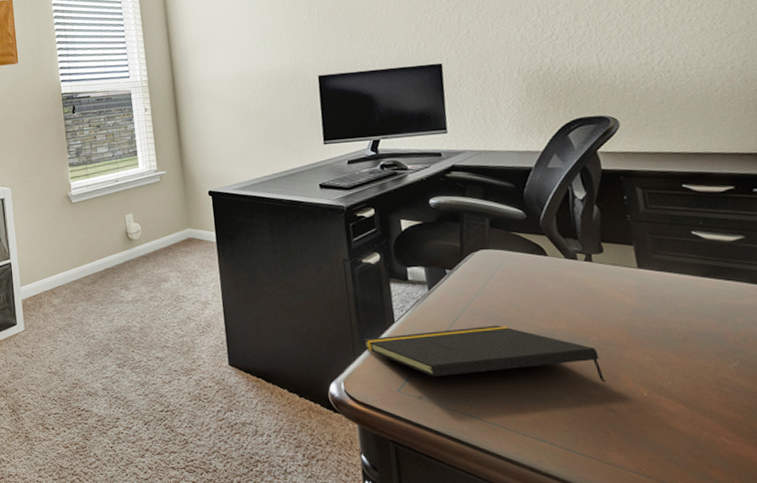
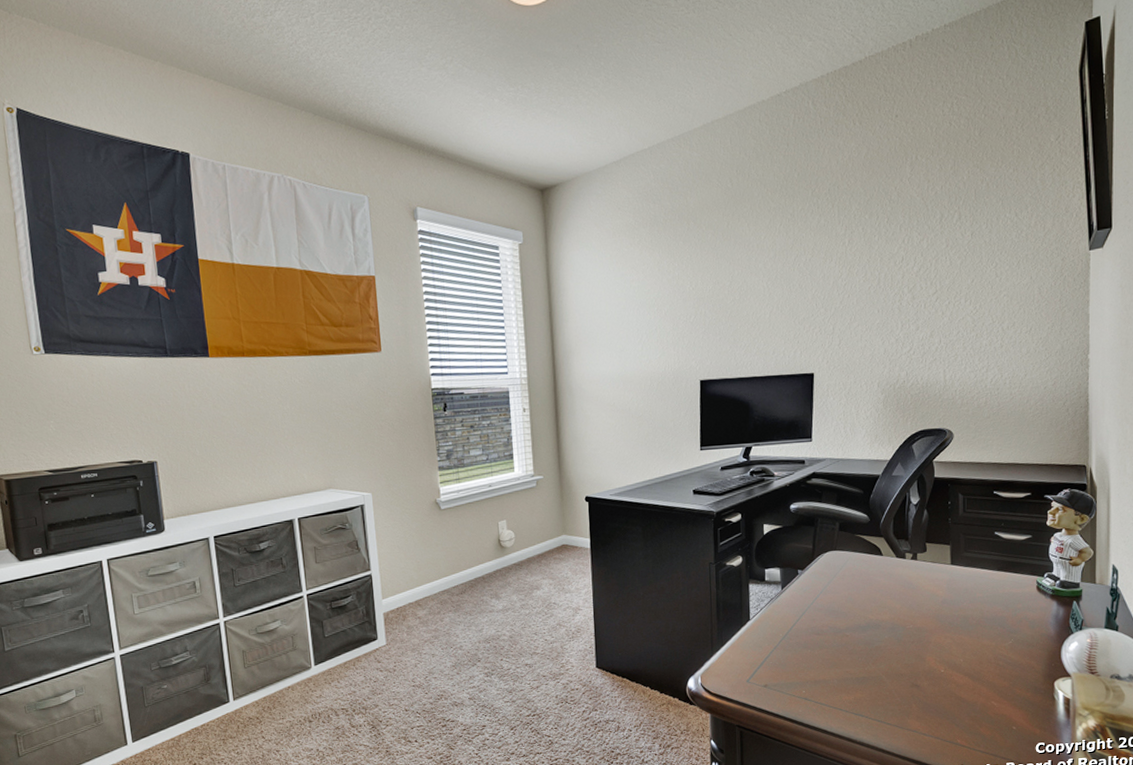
notepad: present [362,325,606,383] -> none [720,618,915,667]

